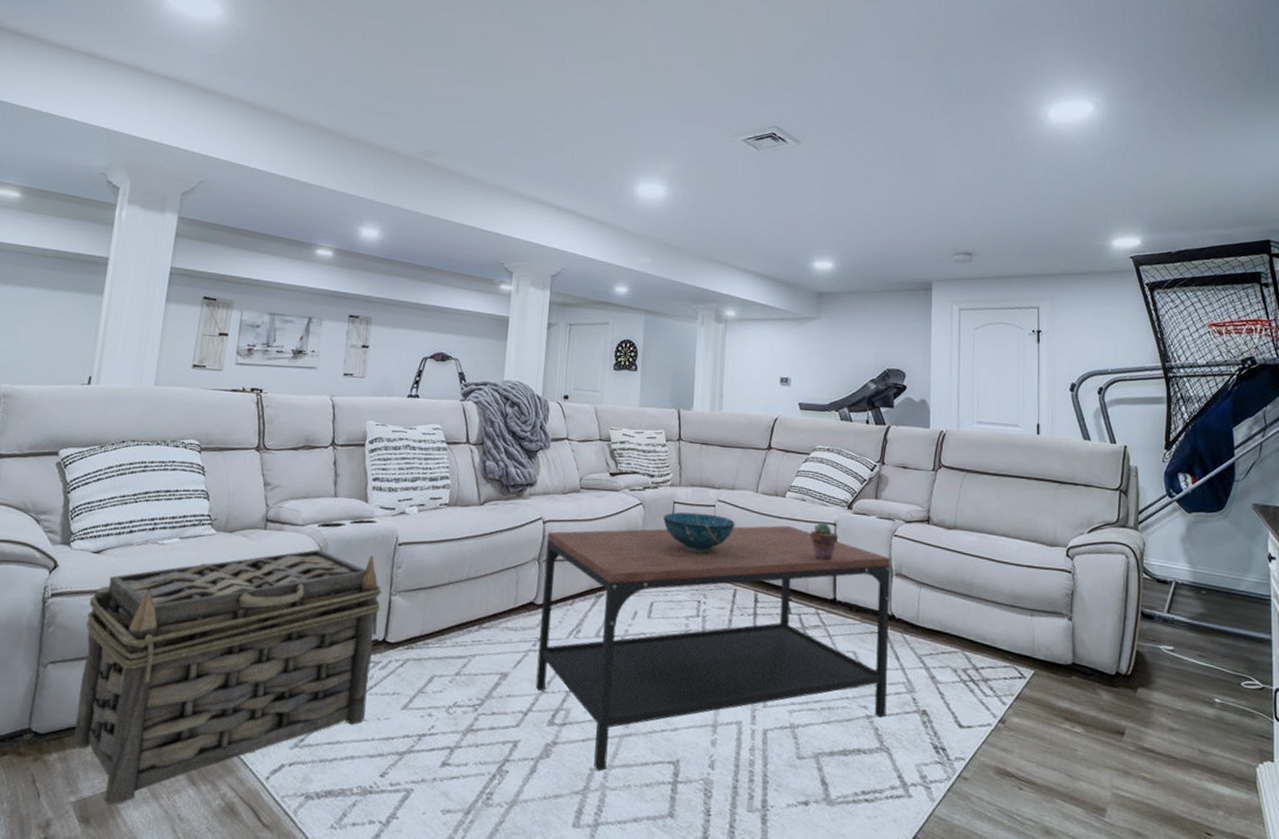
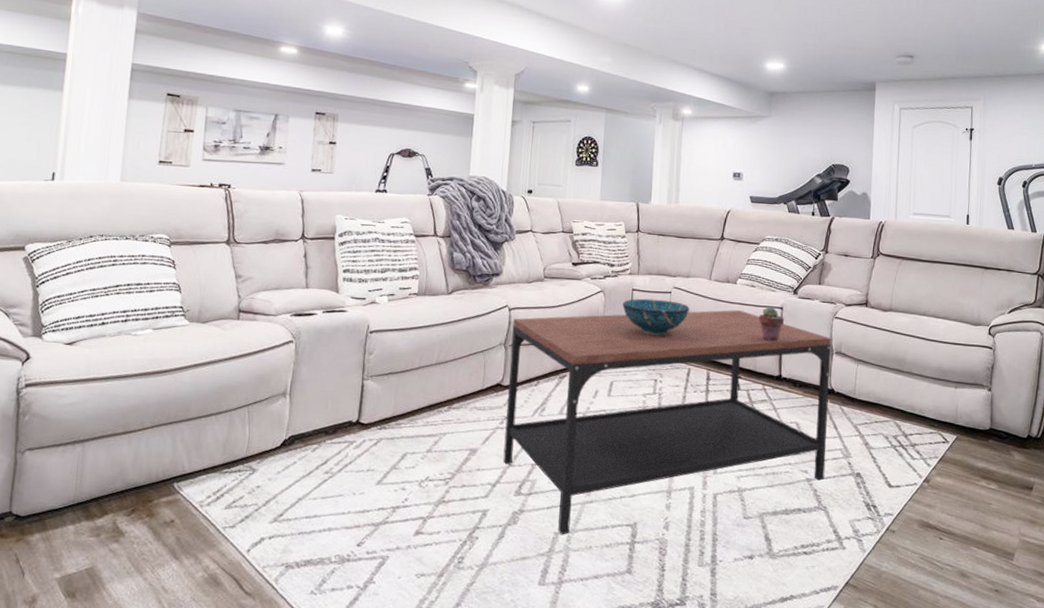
basket: present [73,549,382,805] -> none [55,337,355,580]

